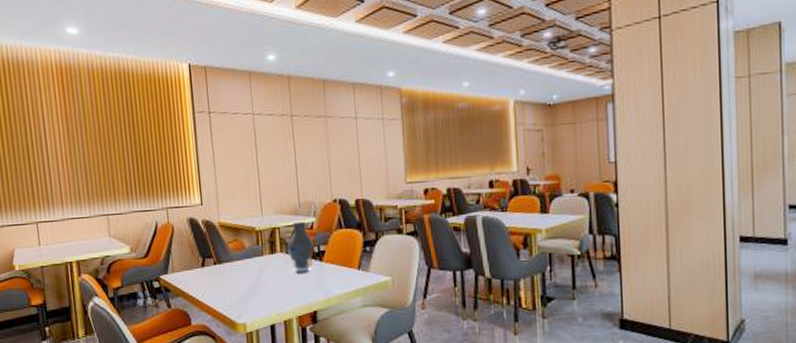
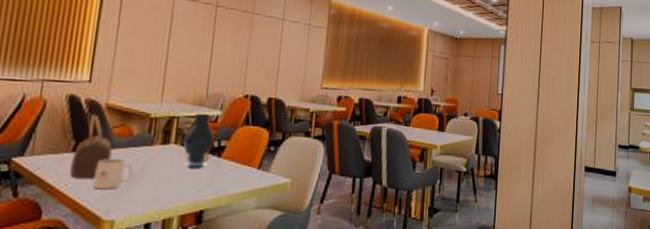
handbag: none [202,233,232,290] -> present [69,114,113,180]
mug: none [222,269,253,298] -> present [93,158,134,190]

